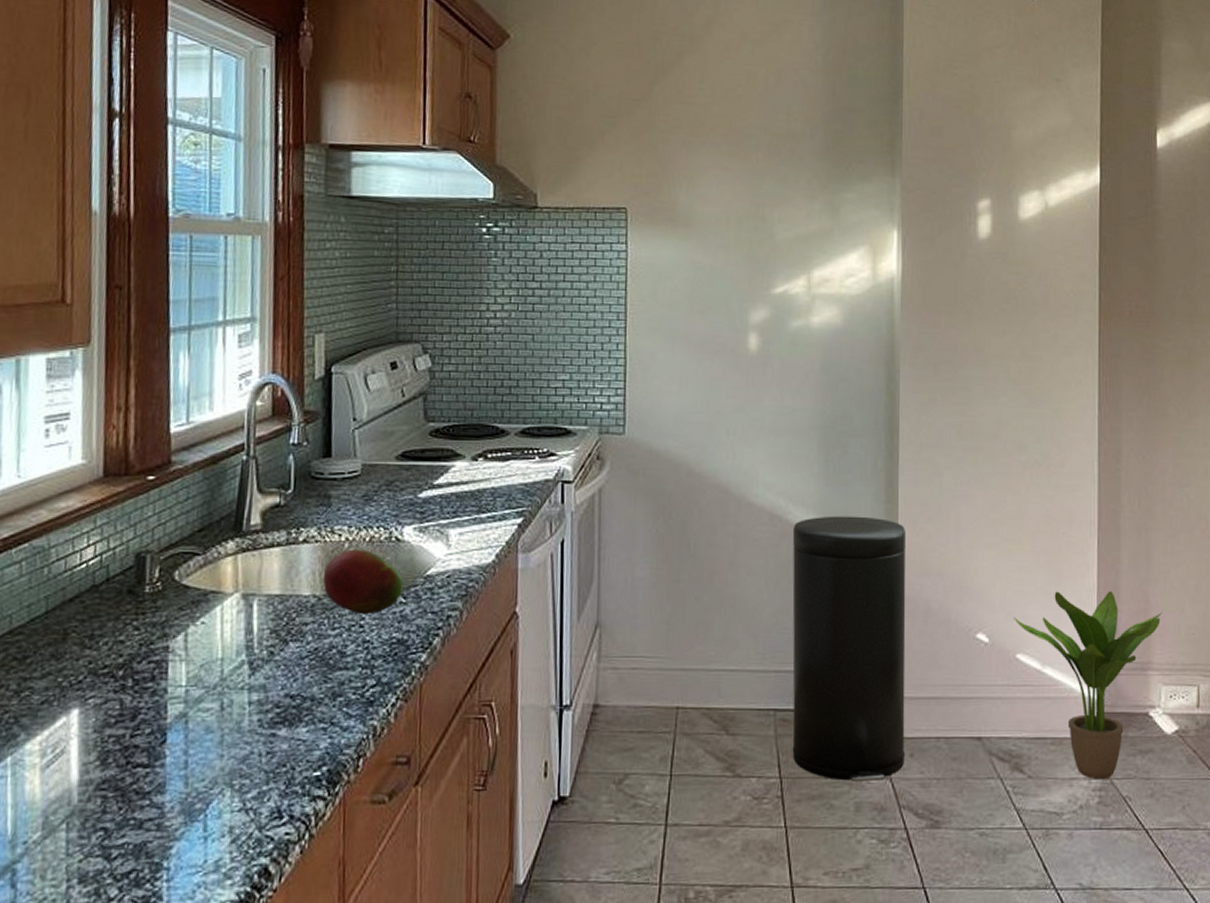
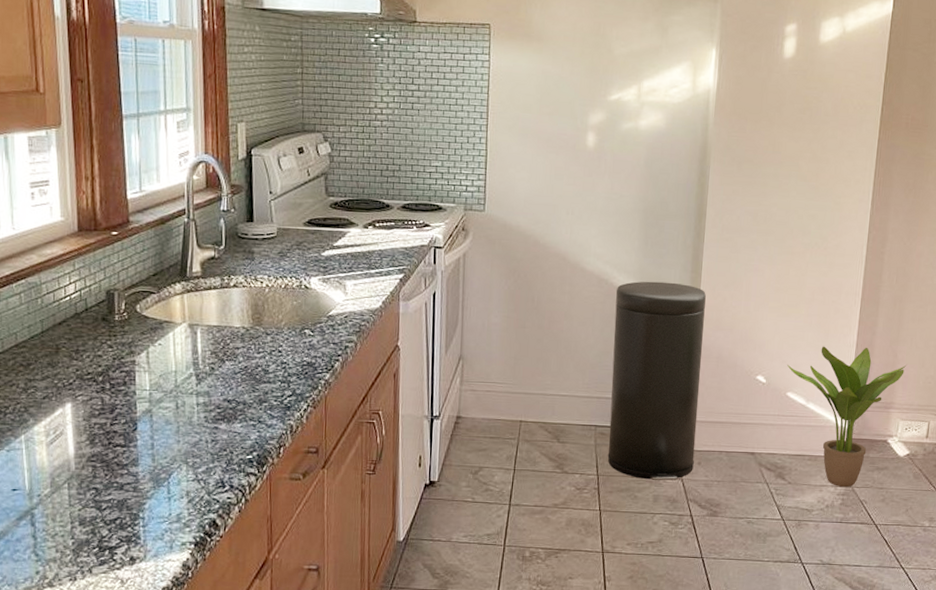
fruit: present [322,549,403,615] -> none [249,293,311,343]

